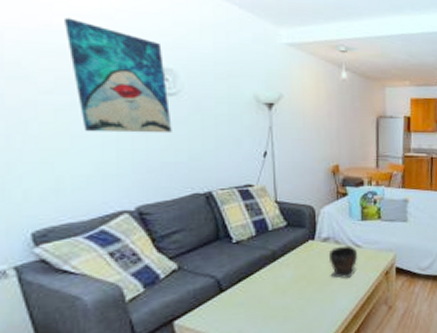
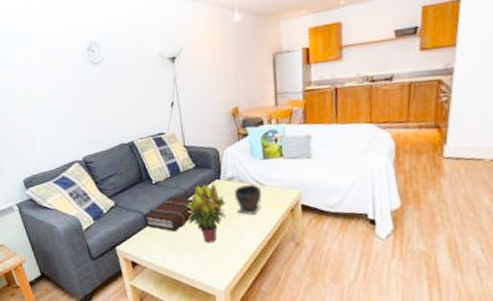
wall art: present [65,17,172,133] -> none [25,15,101,102]
book: none [218,258,282,300] -> present [144,196,193,232]
potted plant: none [272,243,318,311] -> present [186,183,227,243]

